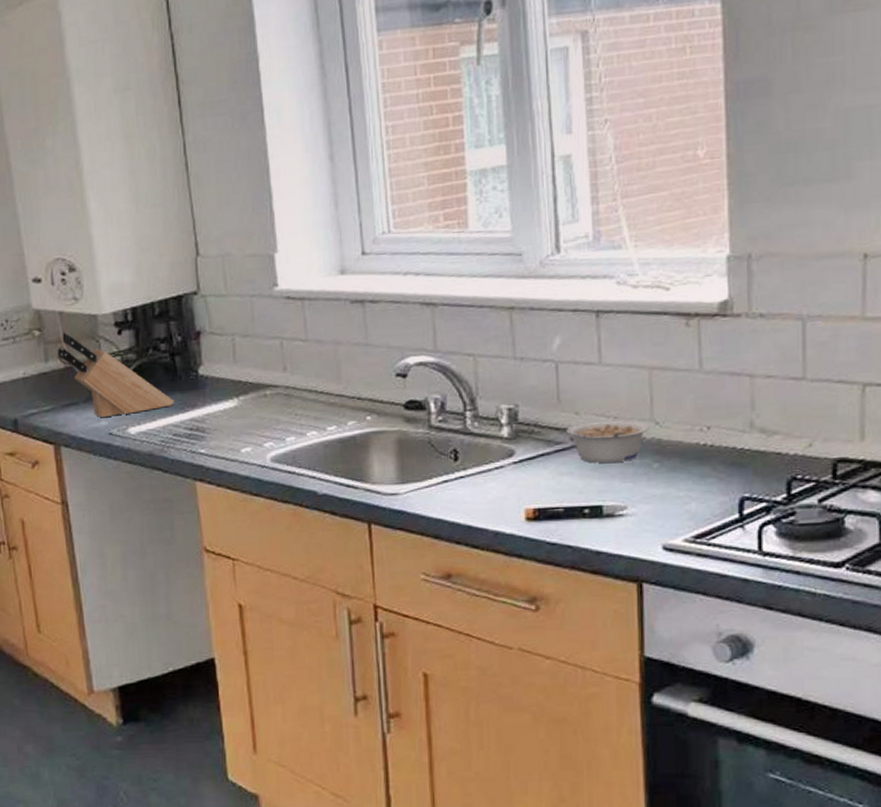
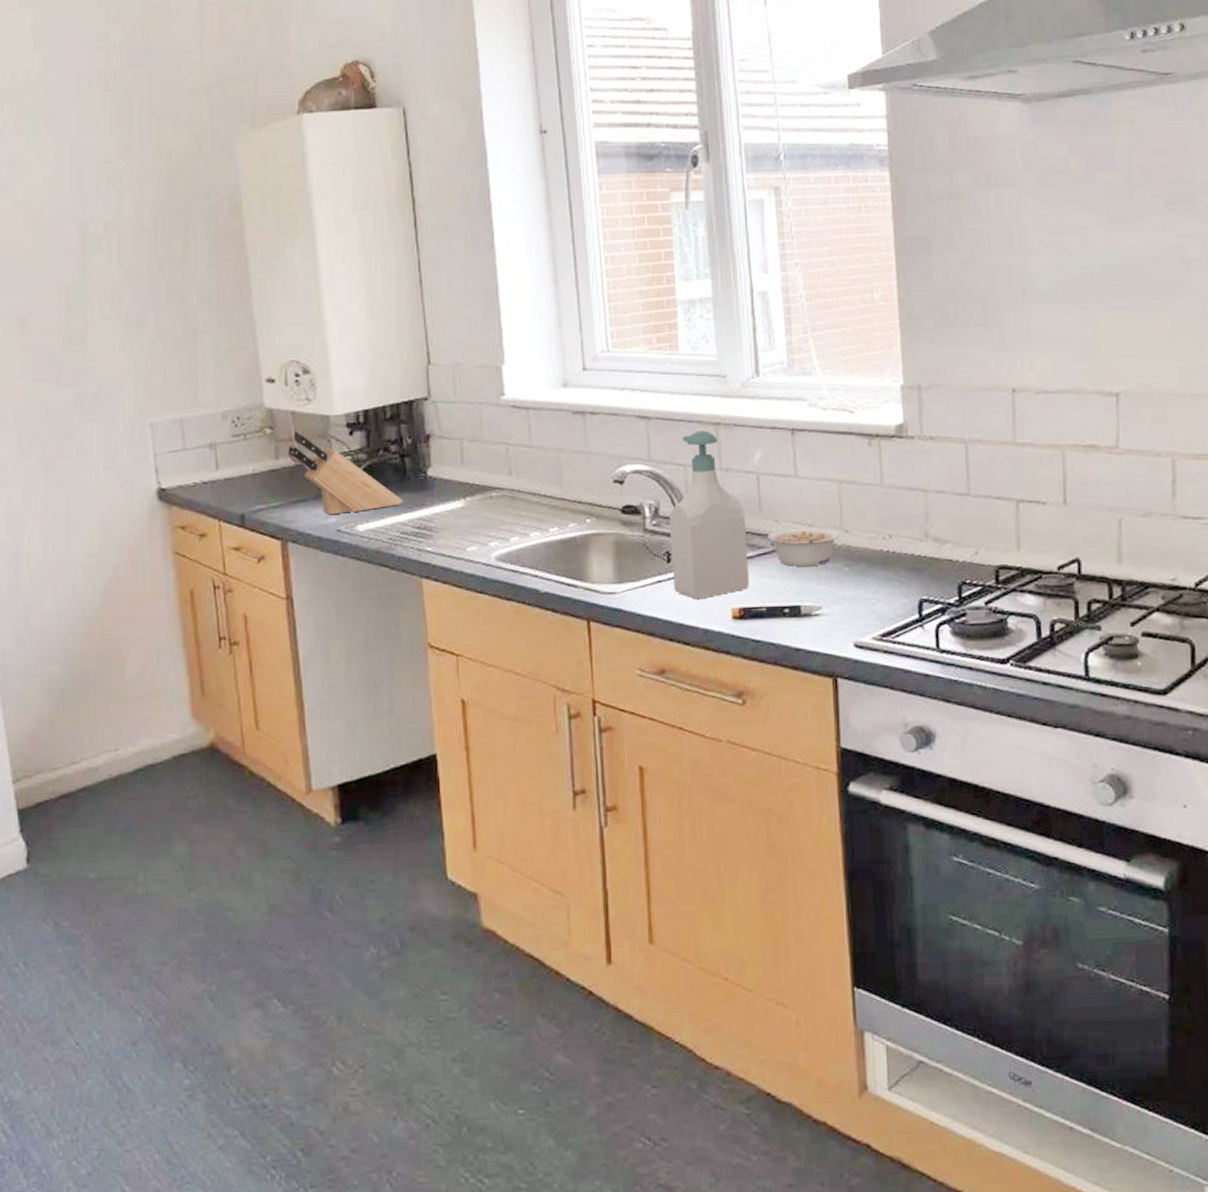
soap bottle: none [456,316,545,500] -> present [669,431,749,599]

